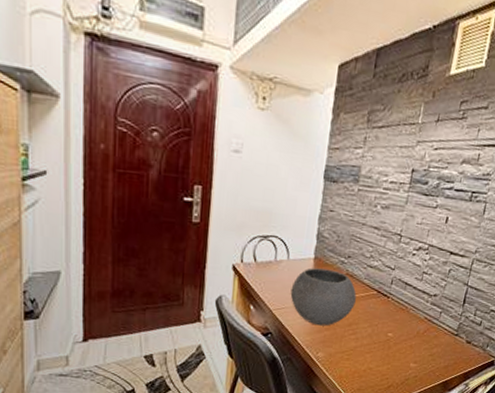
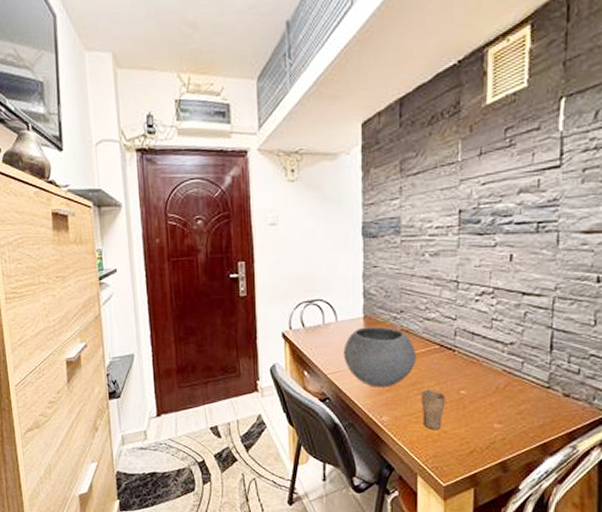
cup: none [352,330,376,366] -> present [421,389,446,429]

